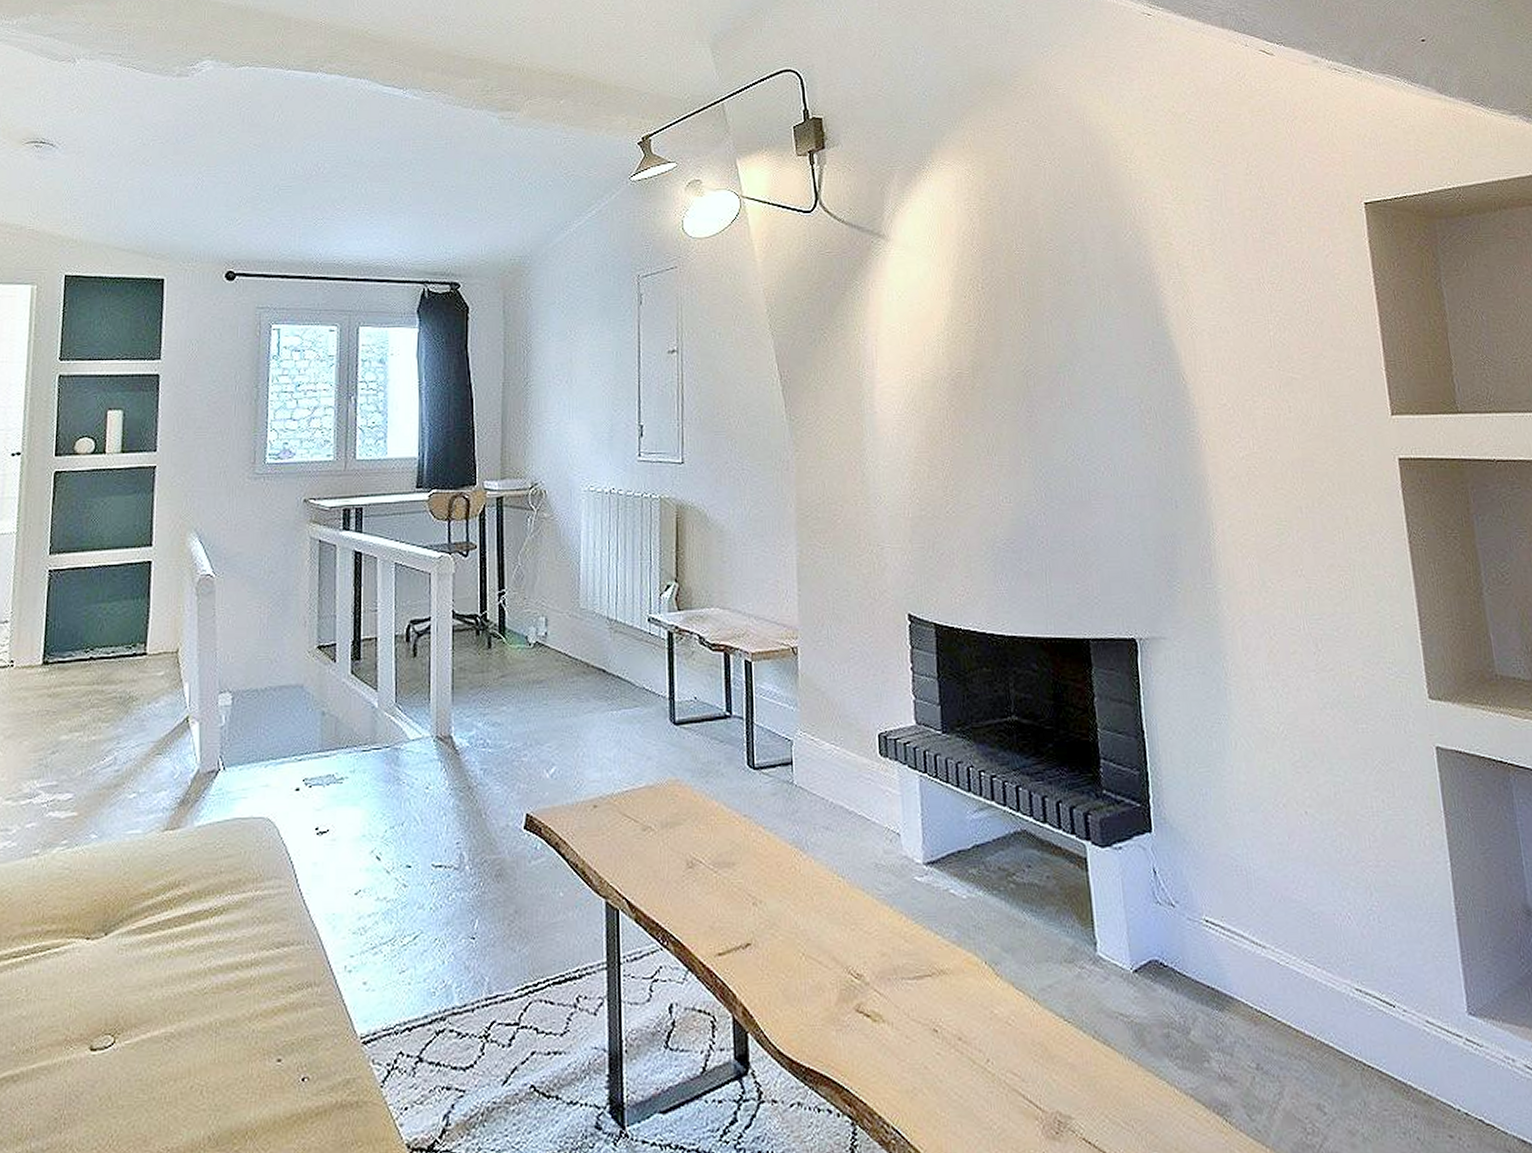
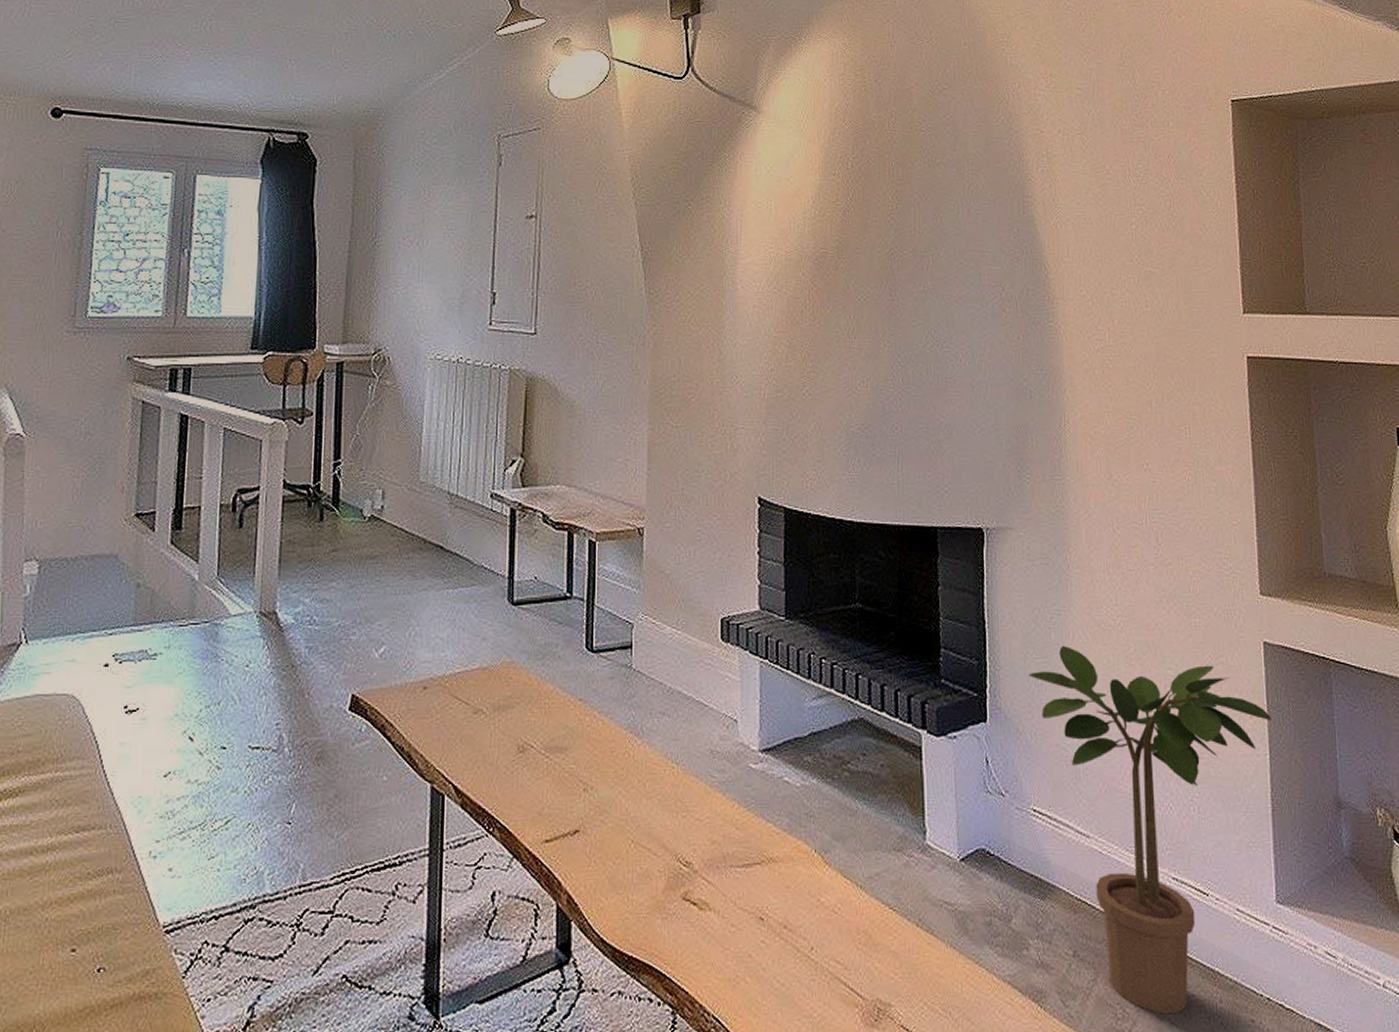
potted plant: none [1192,755,1451,1129] -> present [1029,646,1273,1015]

